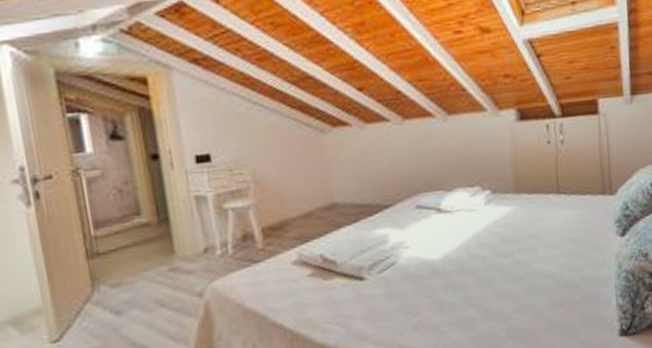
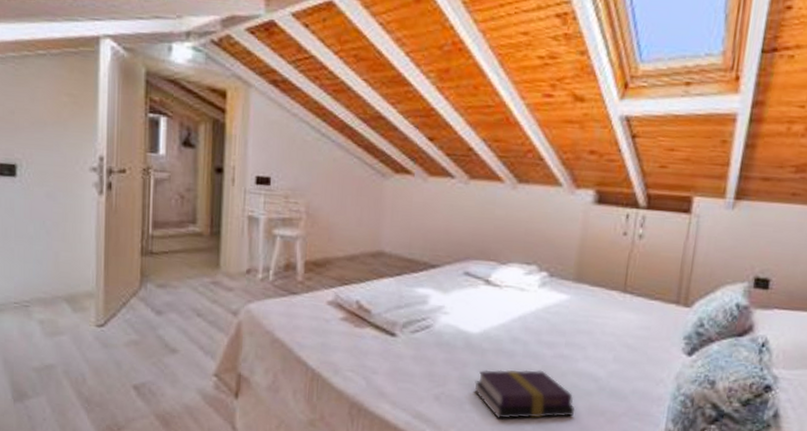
book: none [446,279,539,332] -> present [474,369,575,419]

